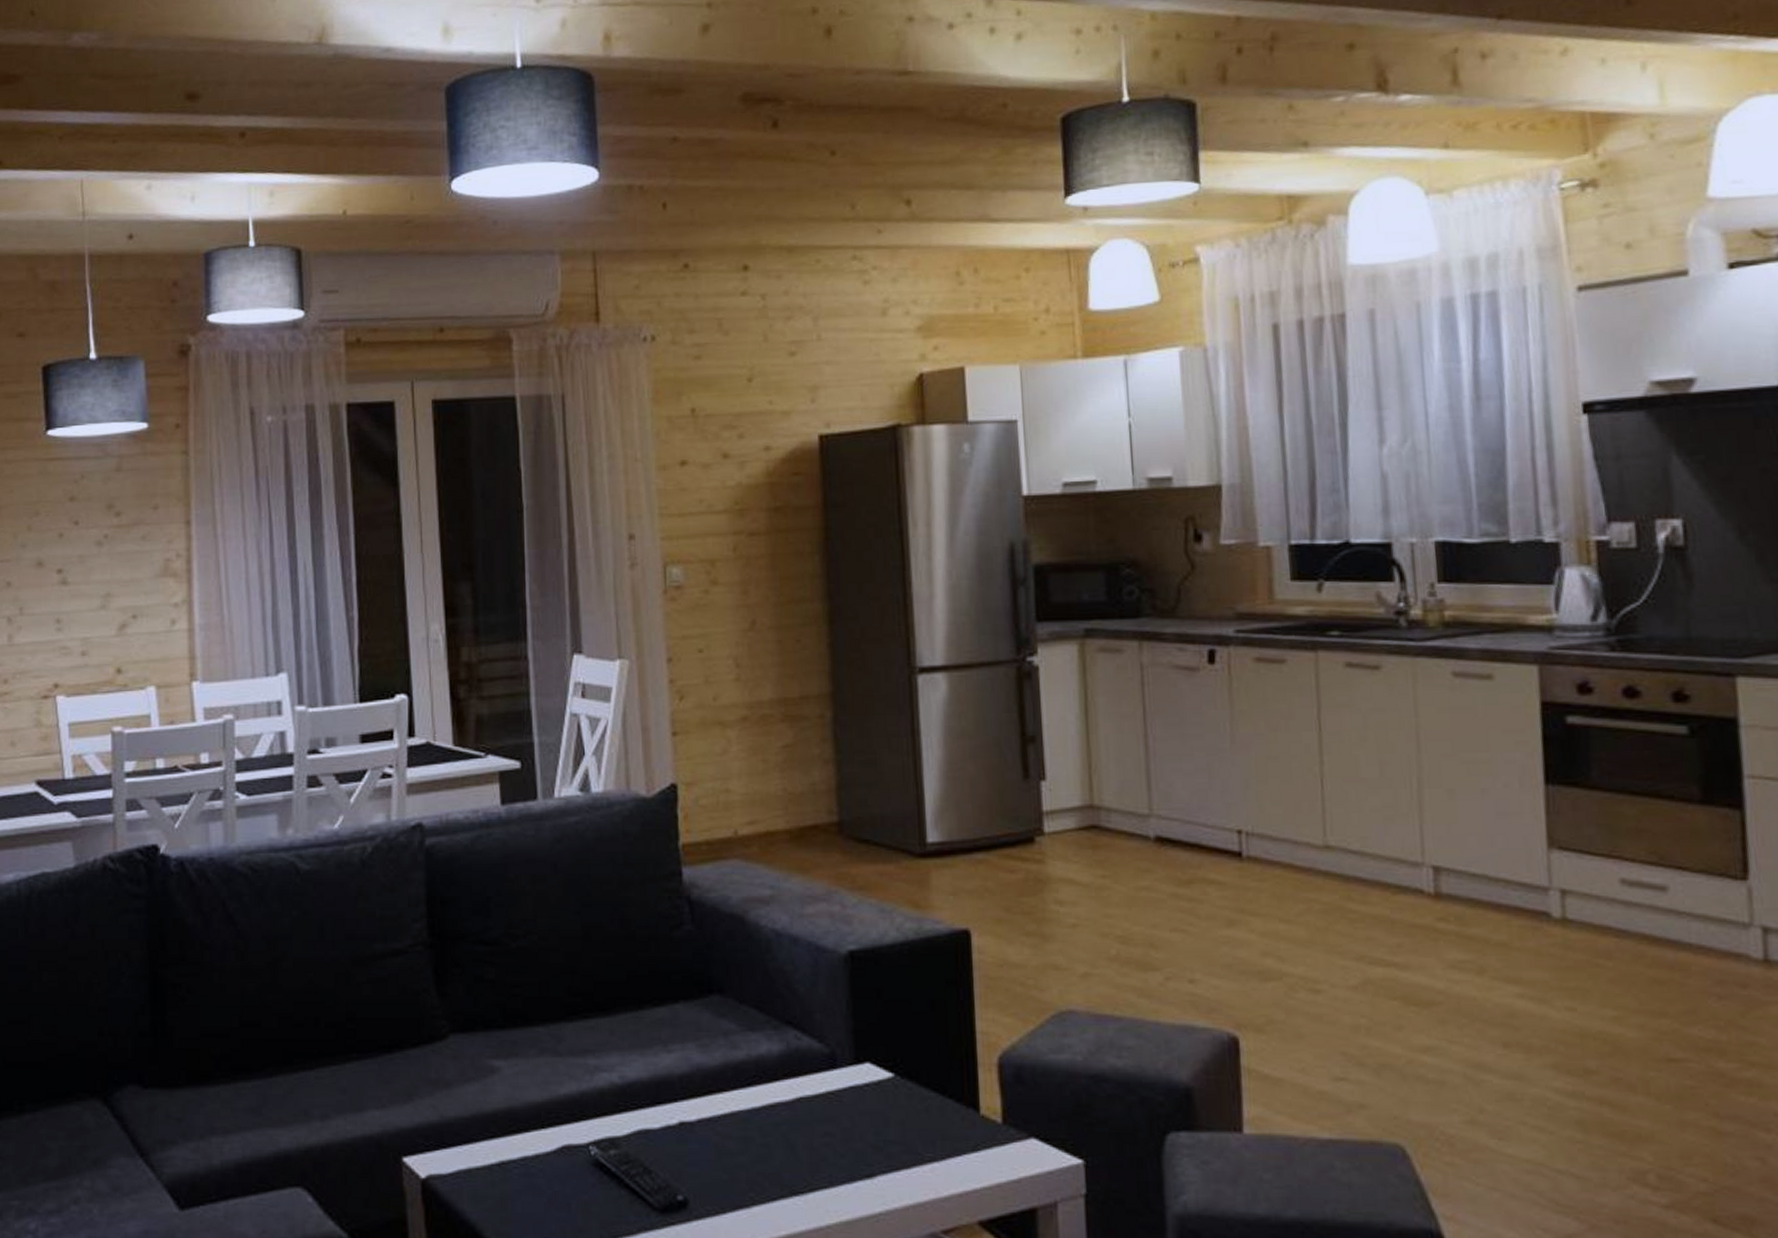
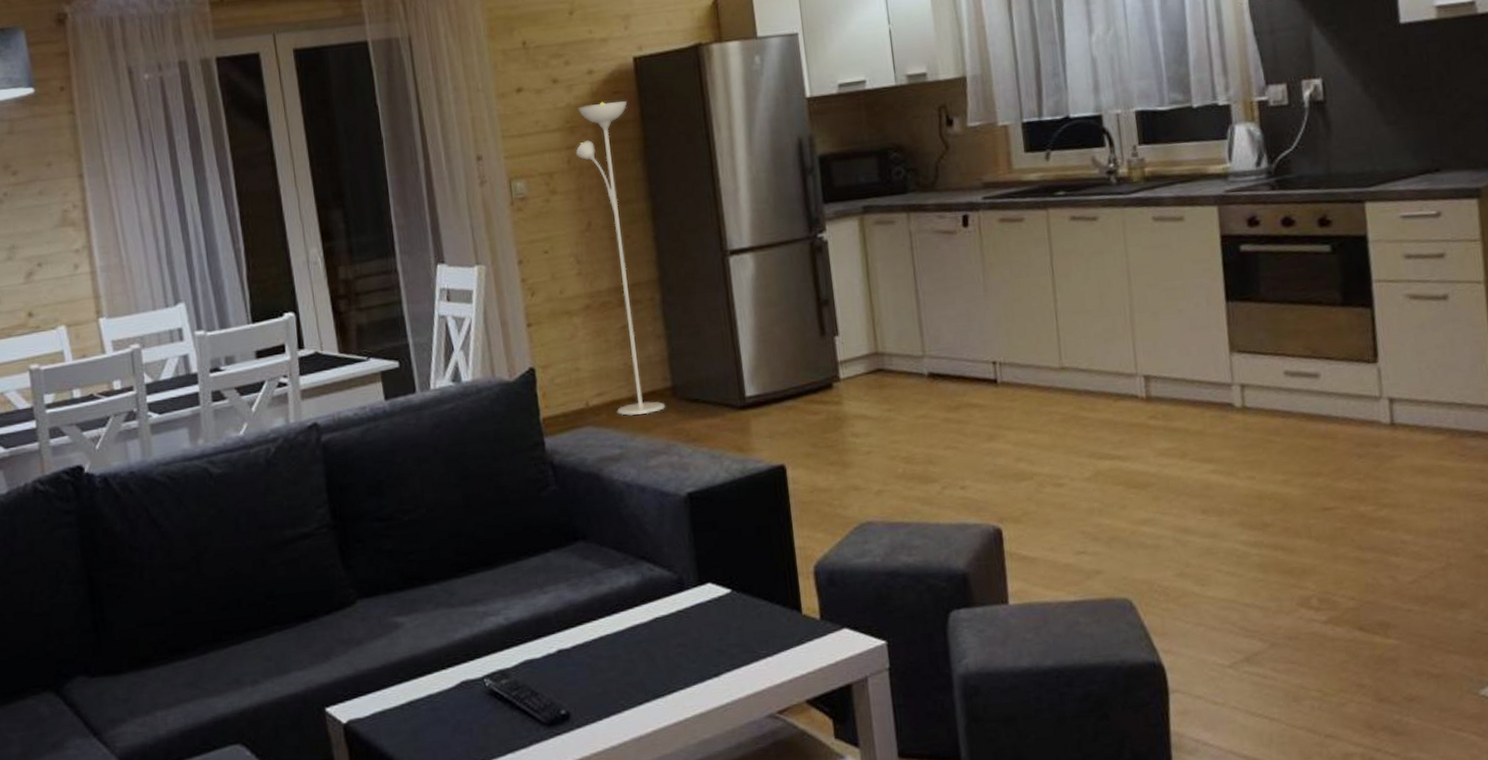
floor lamp: none [743,483,830,852] -> present [575,101,666,416]

